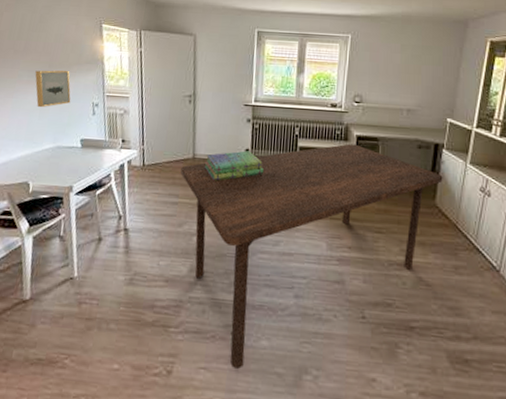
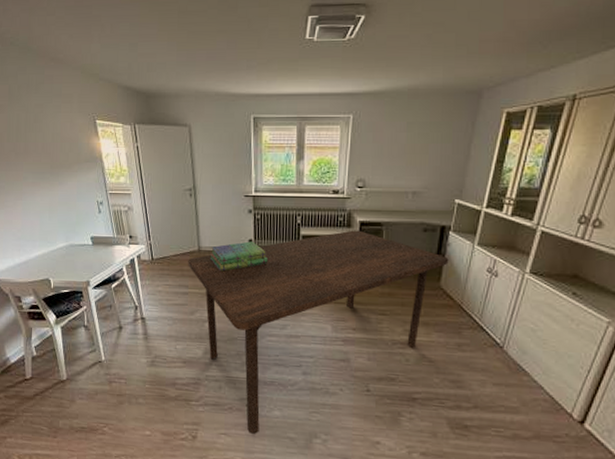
wall art: present [35,70,71,108] -> none [39,170,76,209]

